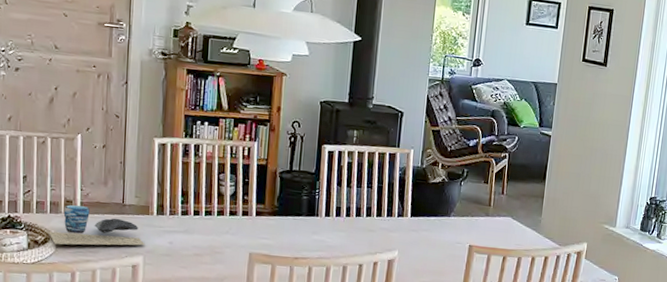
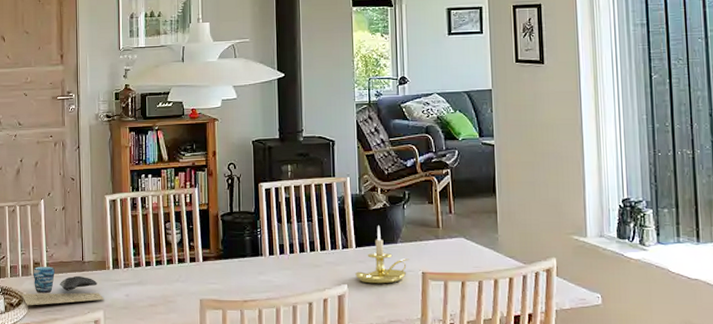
candle holder: none [407,198,459,253] -> present [355,226,409,284]

